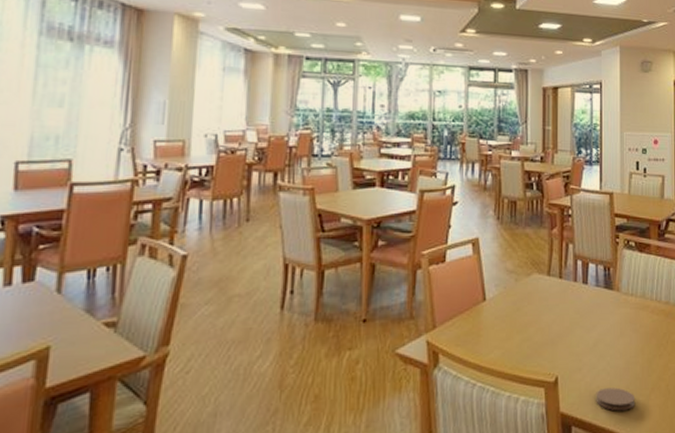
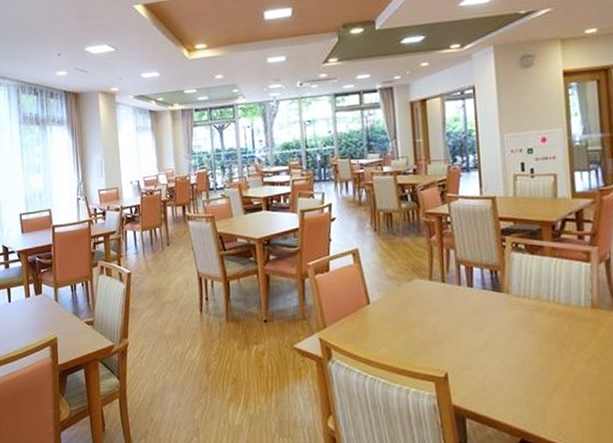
coaster: present [596,387,634,411] -> none [489,385,534,408]

